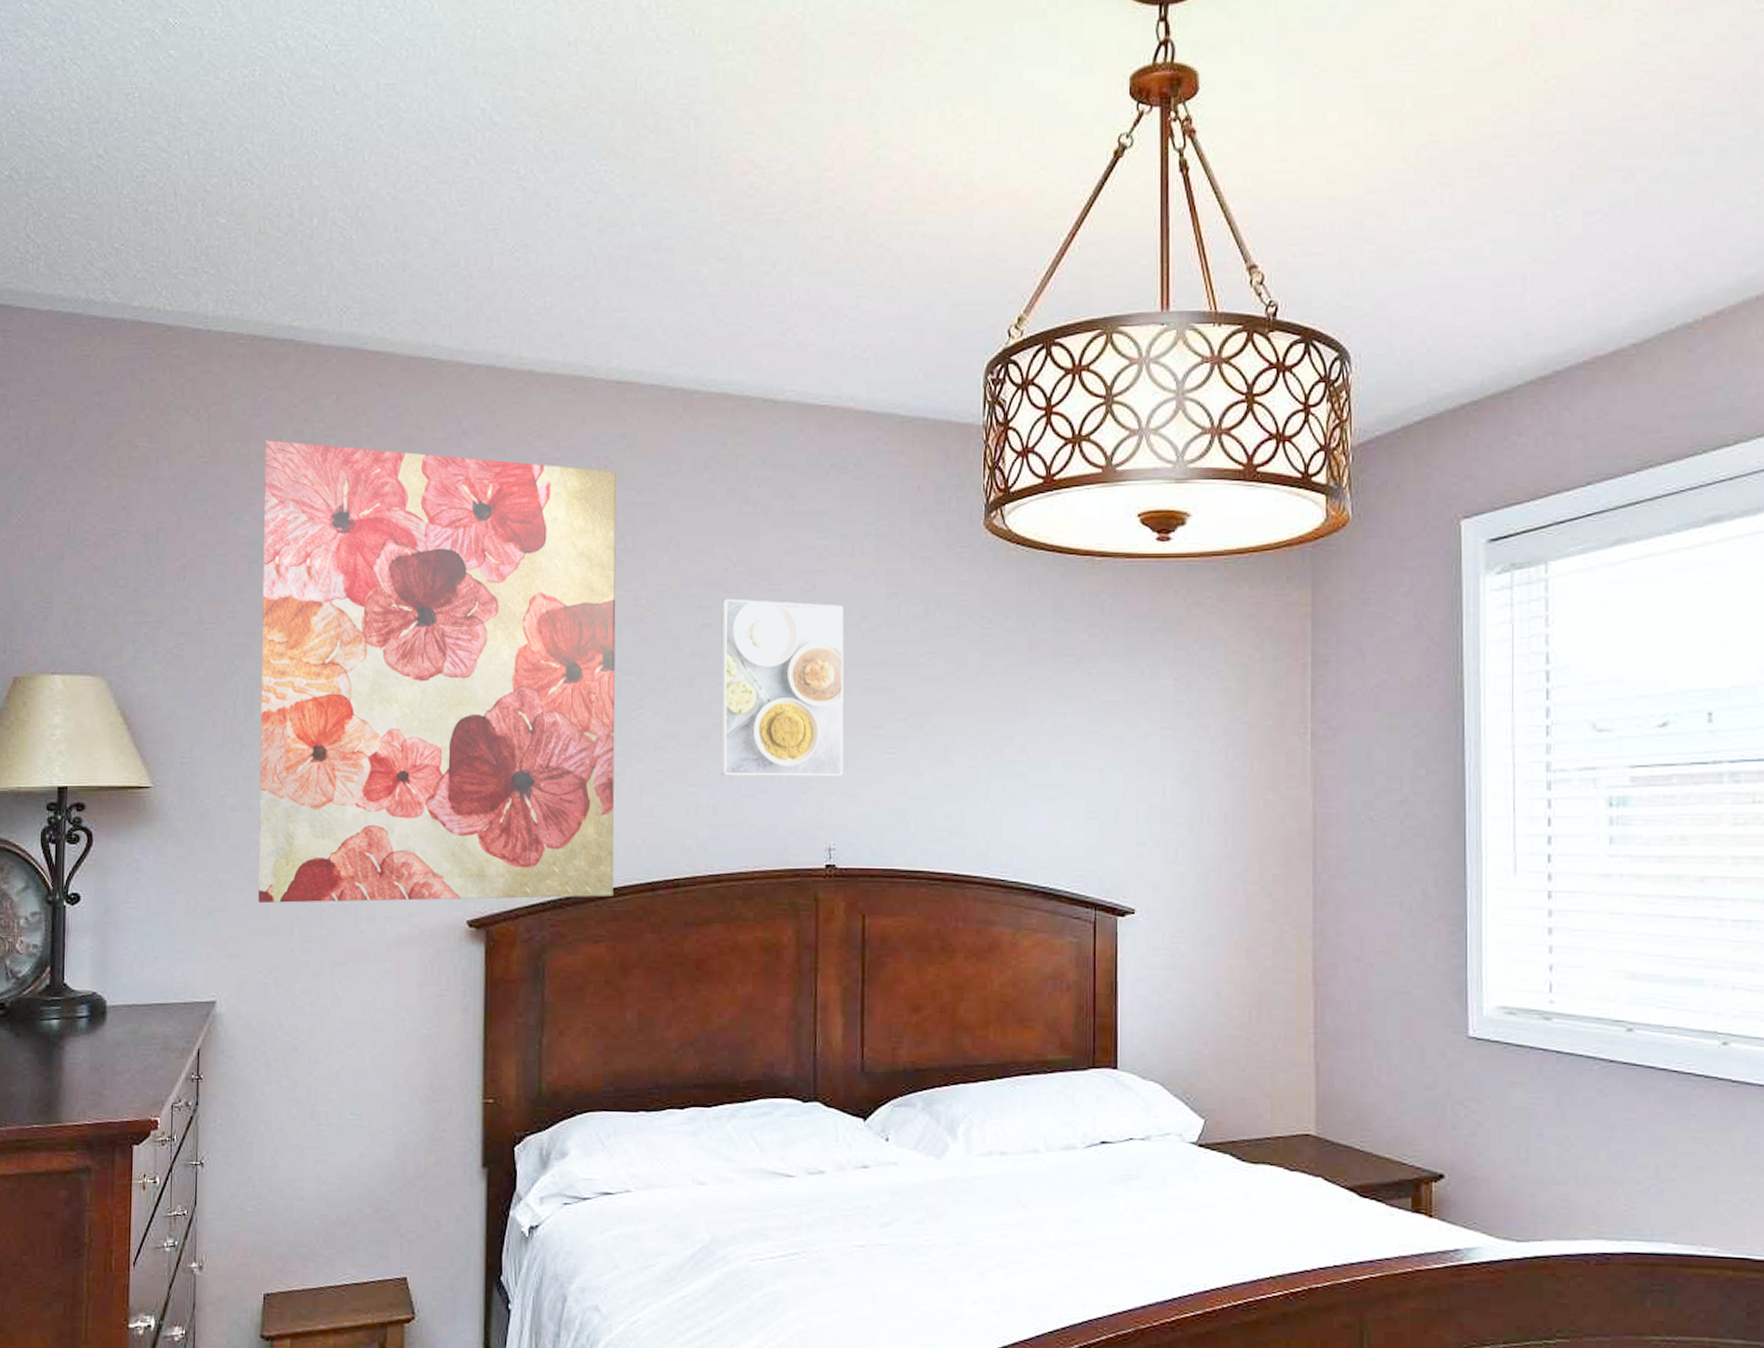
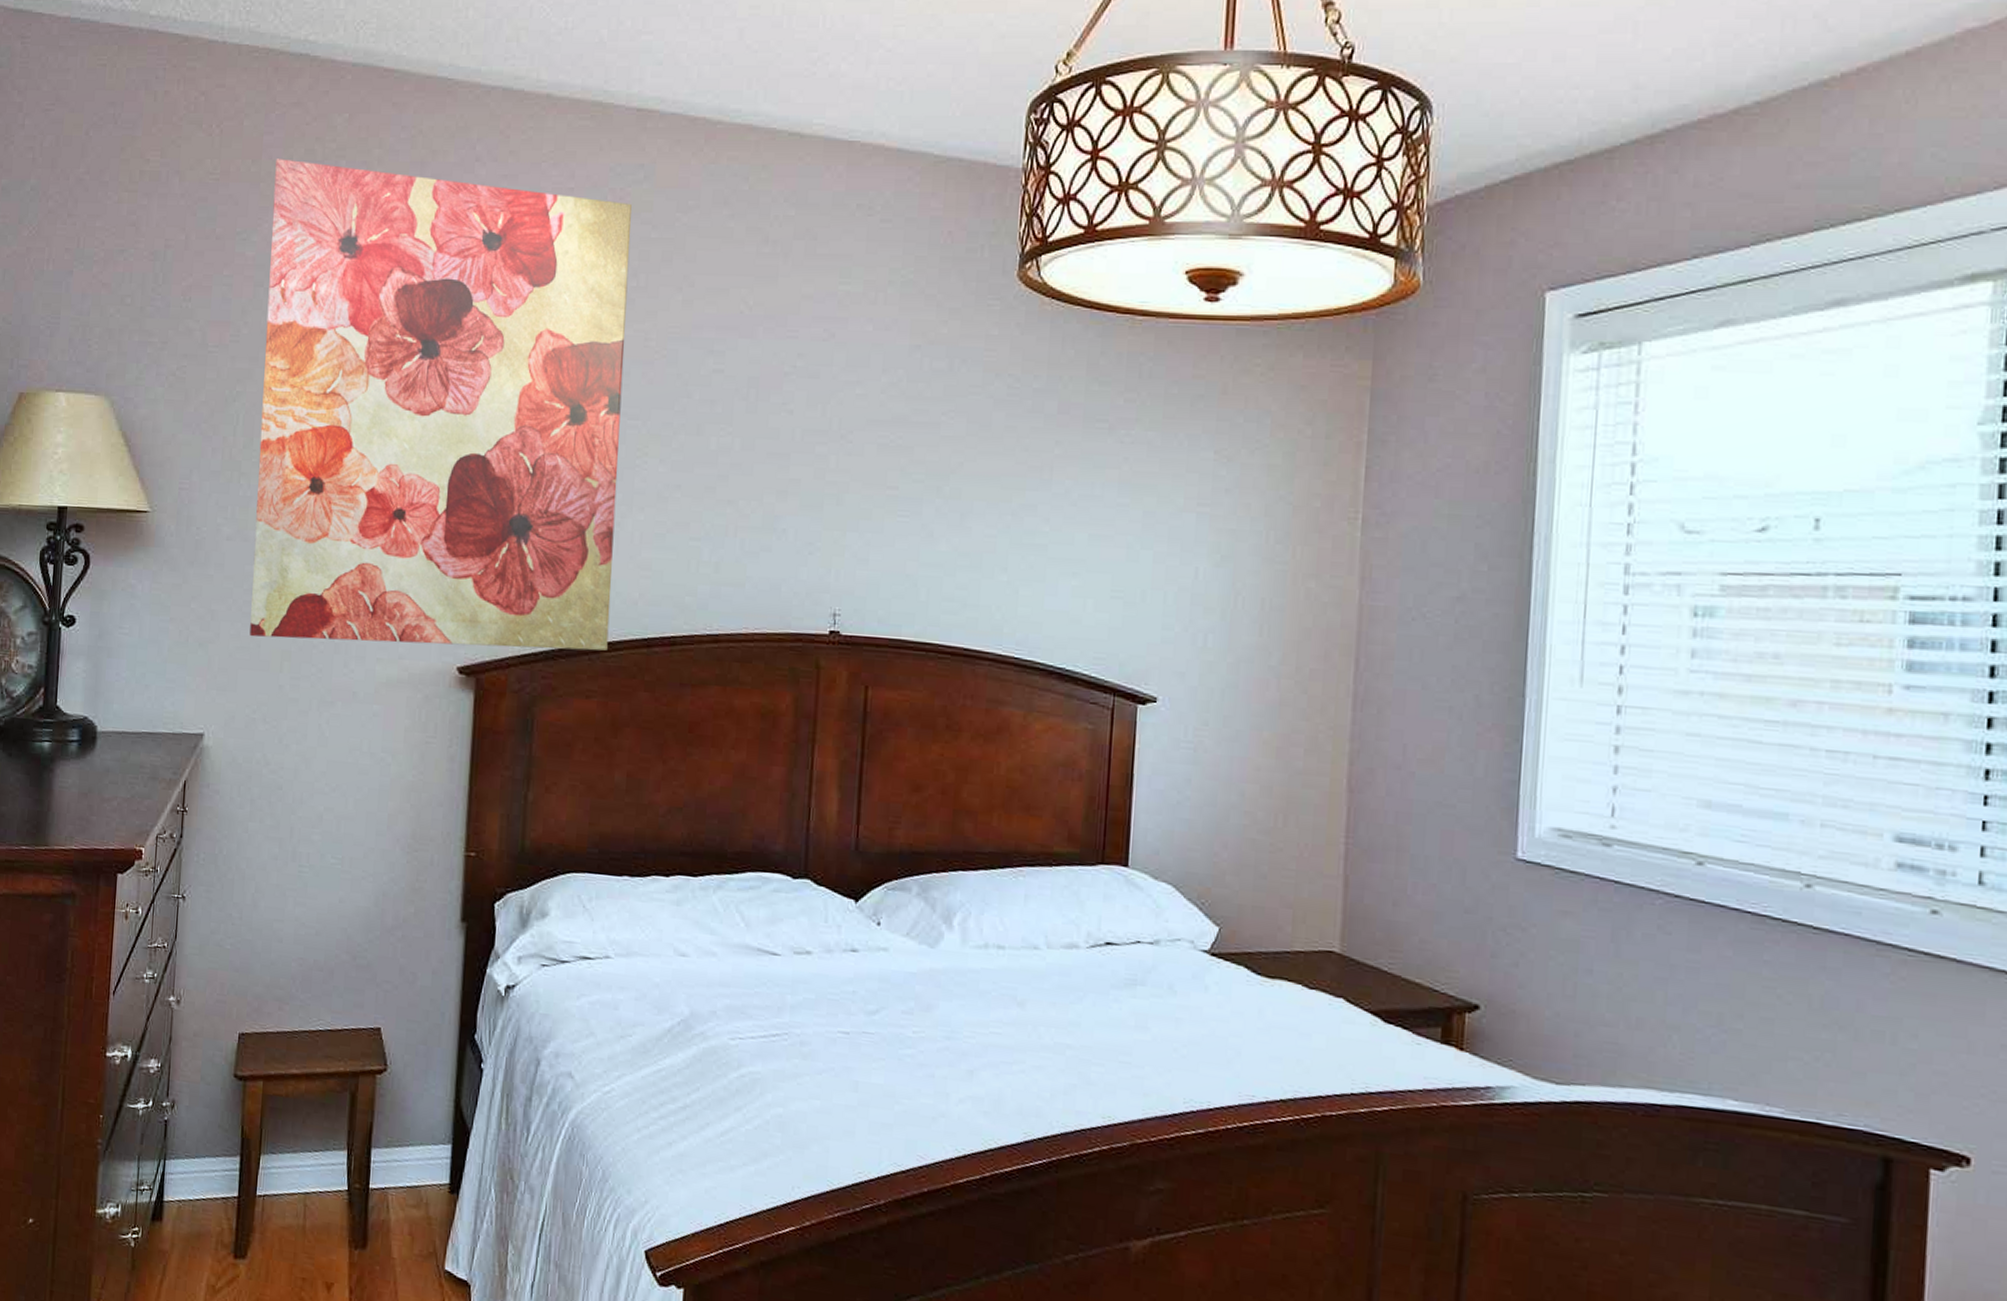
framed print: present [720,598,844,777] -> none [724,343,863,539]

